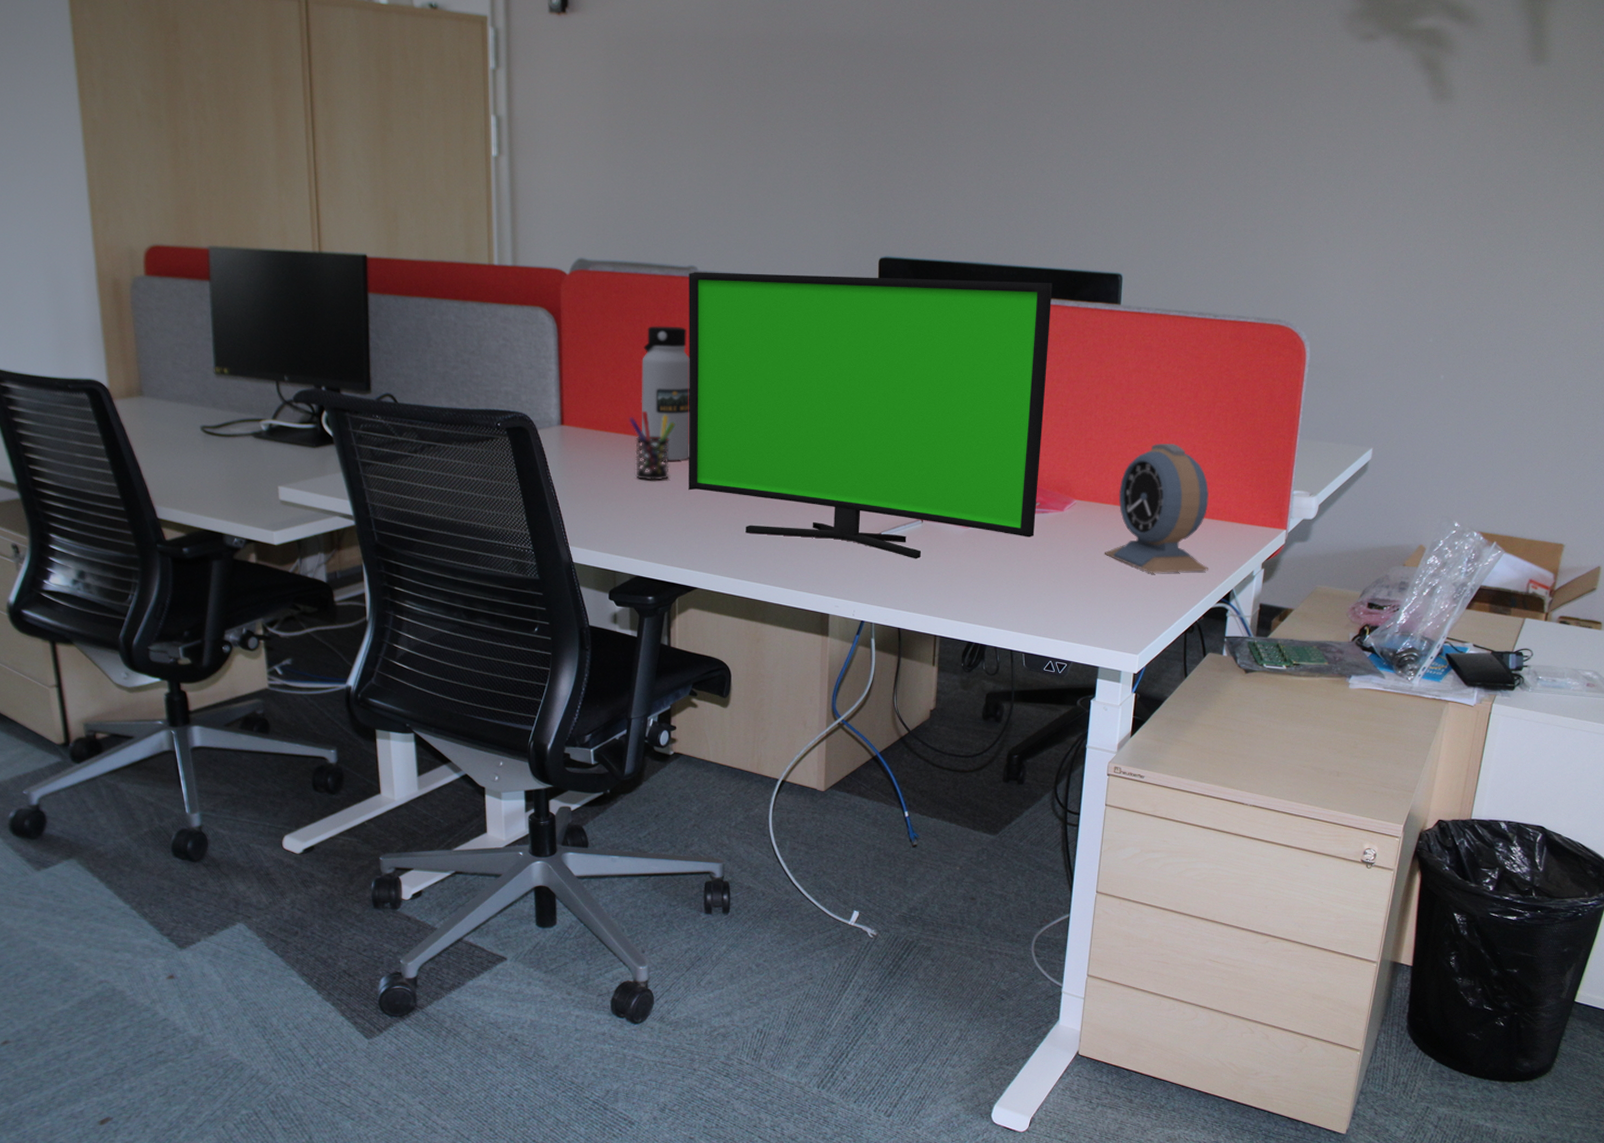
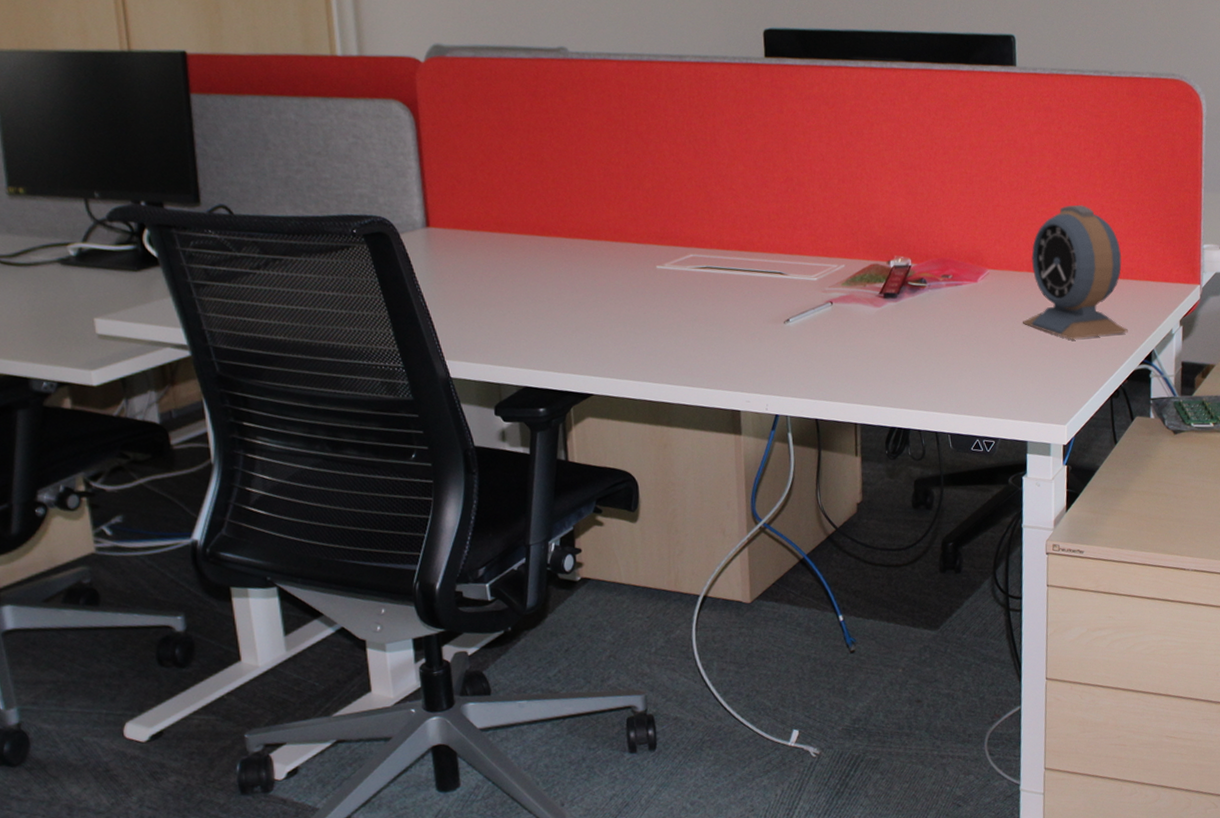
pen holder: present [629,412,675,481] -> none [503,206,555,282]
water bottle: present [641,326,690,460] -> none [513,112,574,258]
monitor: present [688,272,1053,559] -> none [558,47,950,345]

